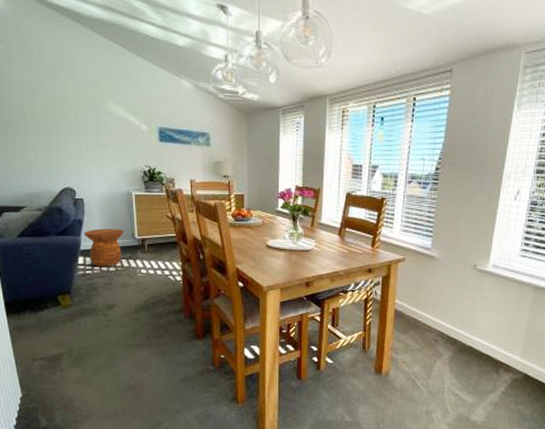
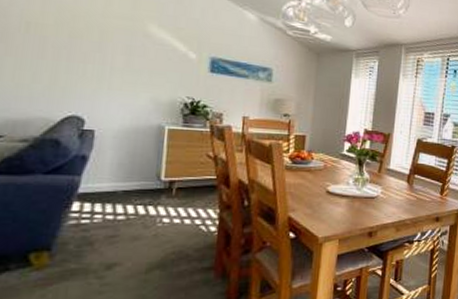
side table: present [84,229,125,267] -> none [88,167,147,214]

